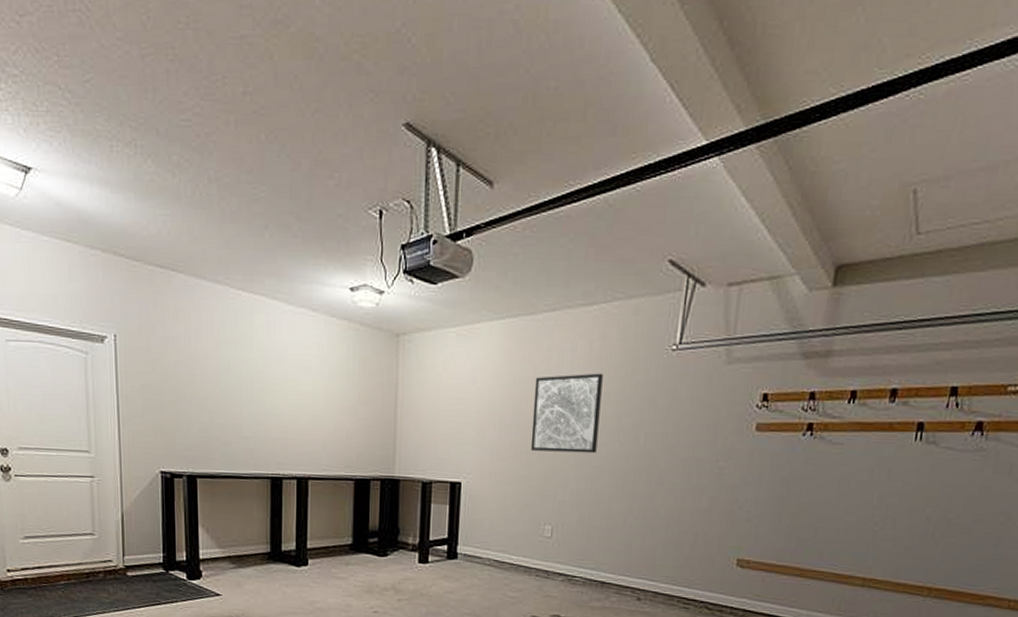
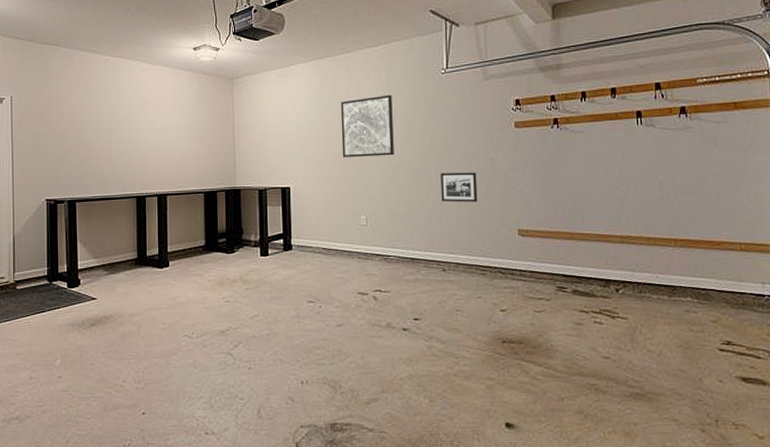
picture frame: none [648,481,697,522] -> present [440,172,478,203]

